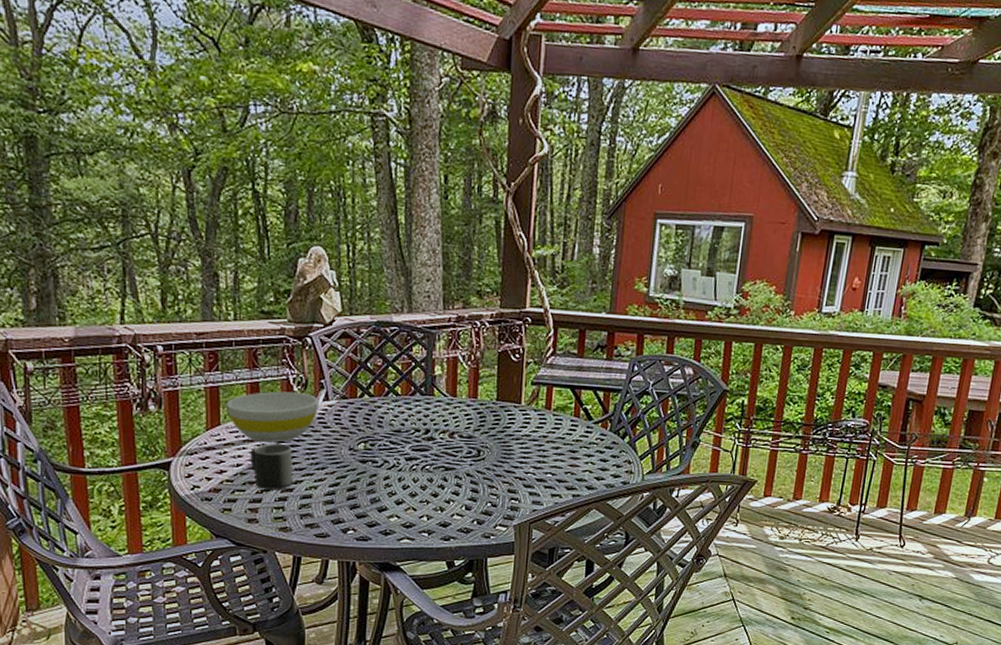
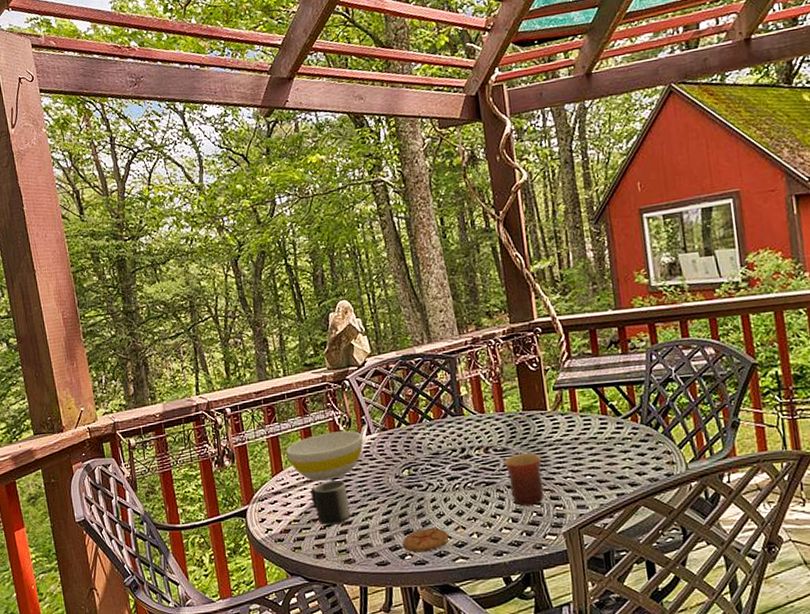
coaster: none [347,506,398,528] -> present [403,528,449,552]
mug: none [468,443,506,496] -> present [504,452,544,507]

